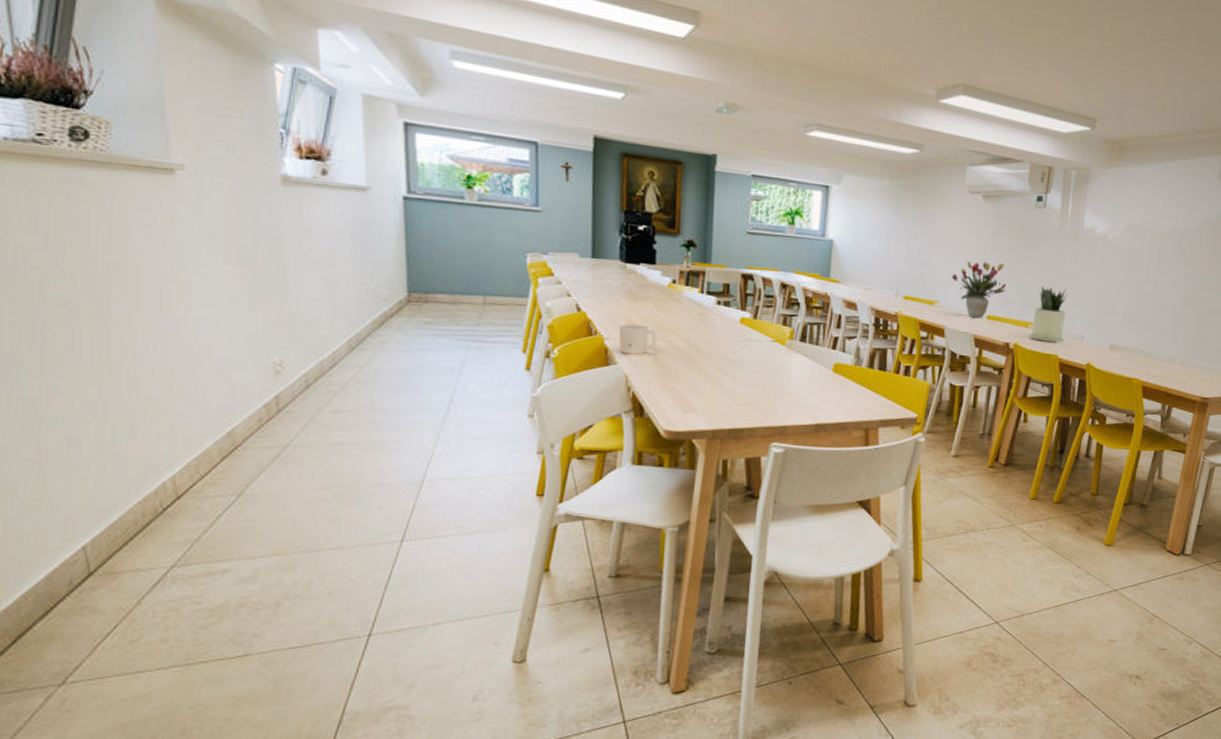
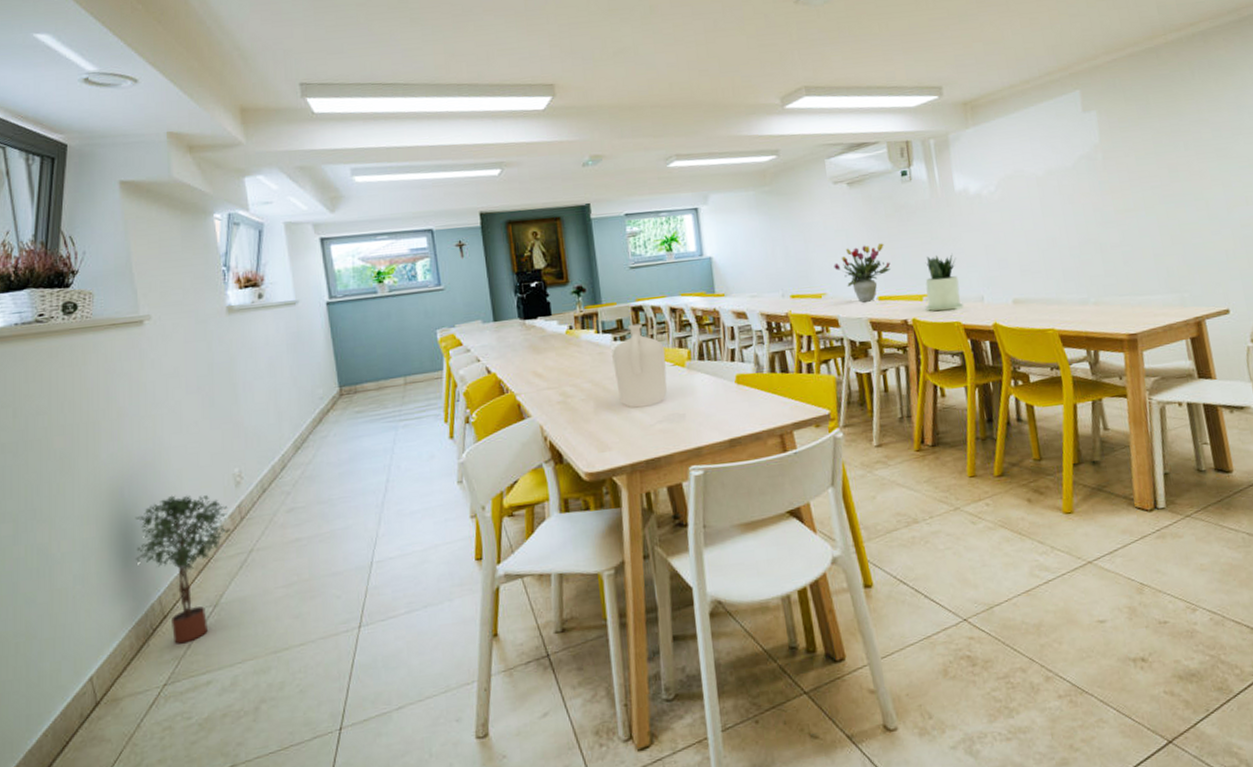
potted tree: none [147,371,266,528] -> present [135,495,232,644]
mug: present [618,324,657,355] -> none [527,374,564,406]
water jug: none [712,291,769,377] -> present [612,323,667,408]

